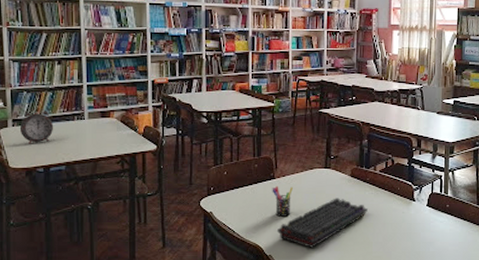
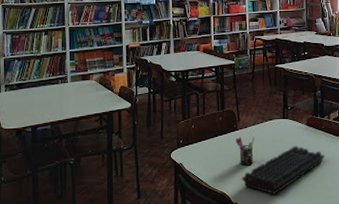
alarm clock: present [19,108,54,144] -> none [11,74,41,107]

